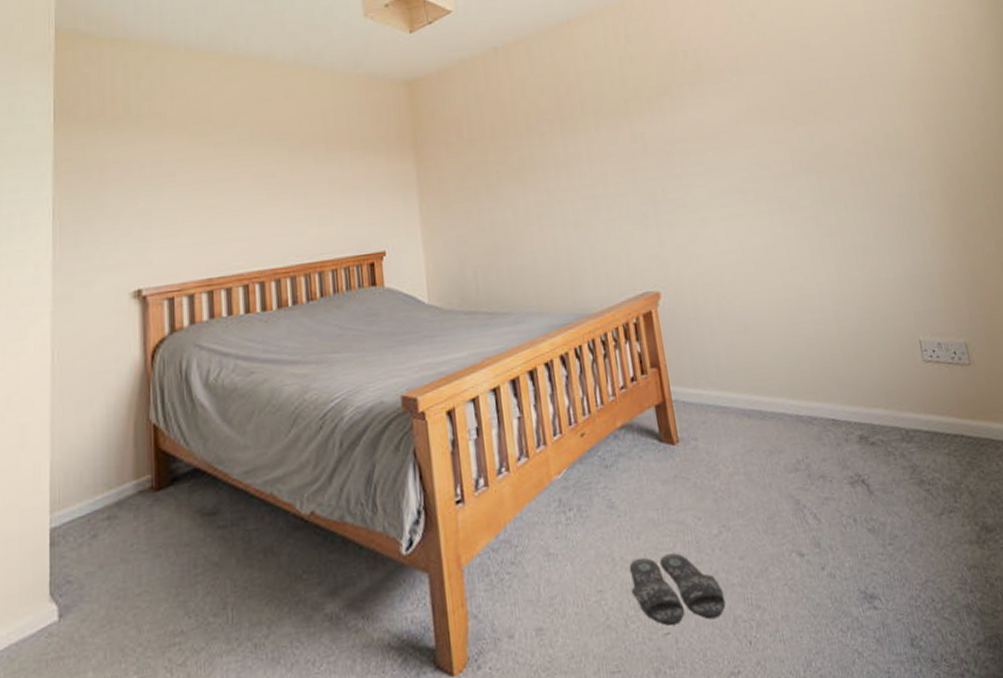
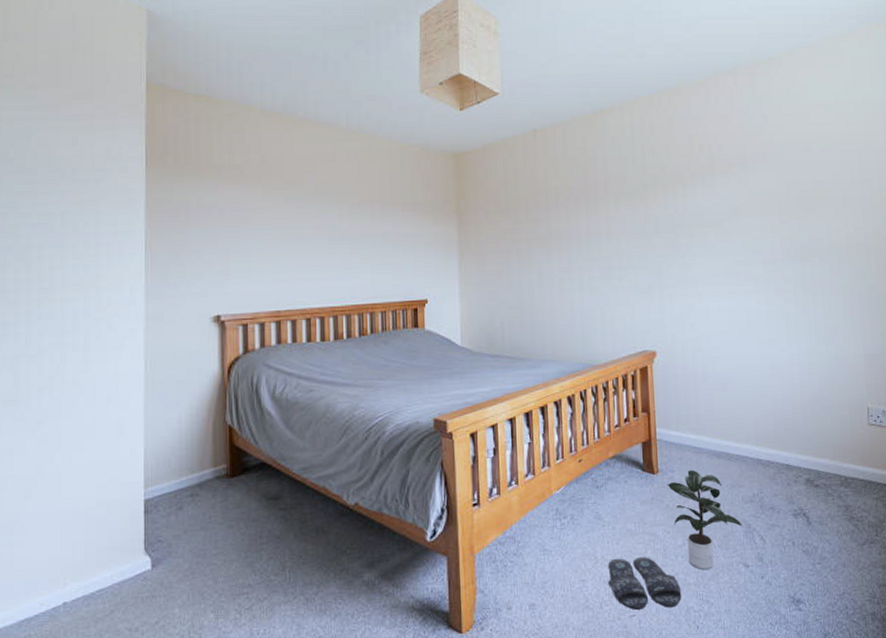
potted plant: none [690,435,789,566] -> present [667,469,742,571]

